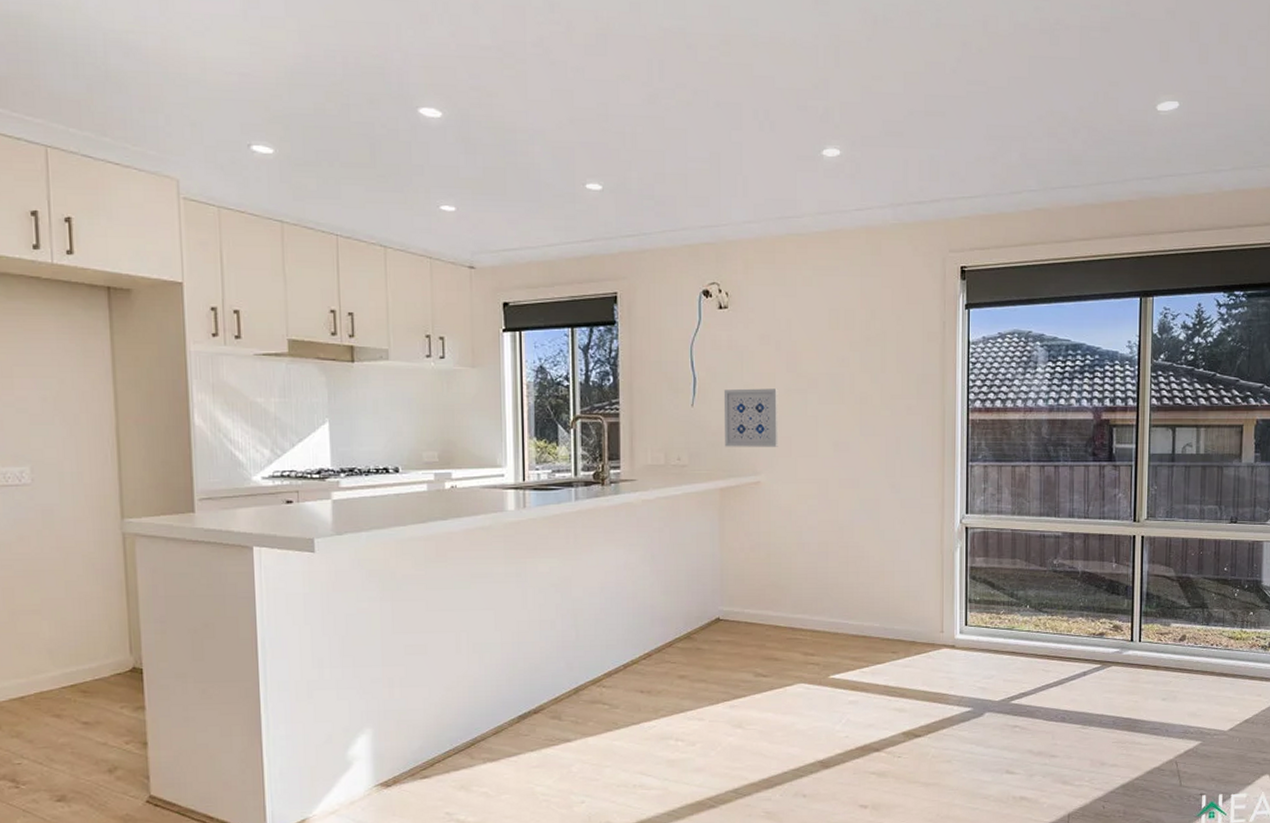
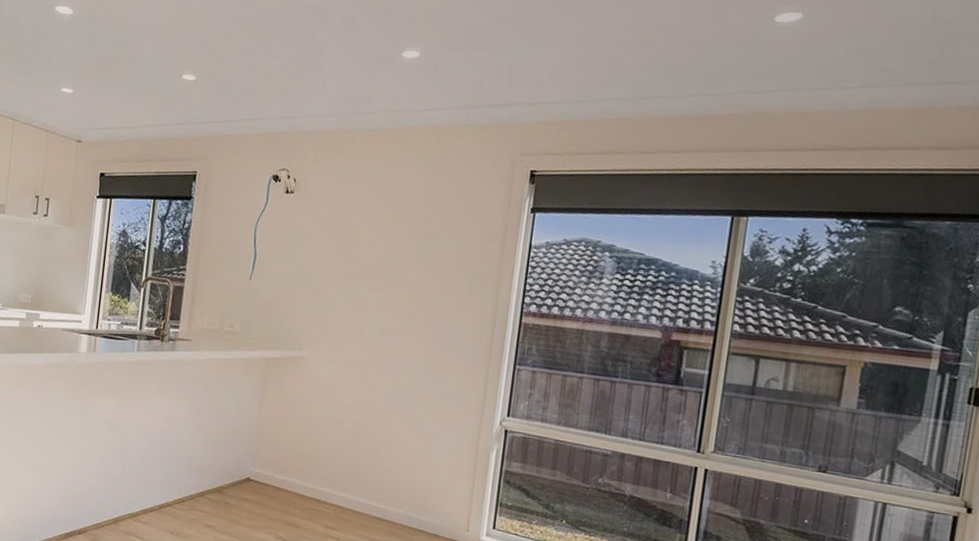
wall art: present [723,388,778,447] -> none [275,268,332,327]

